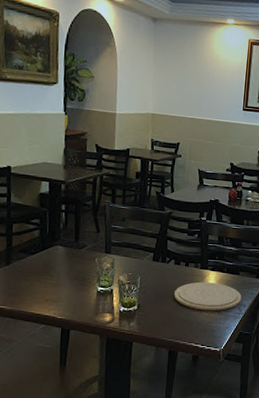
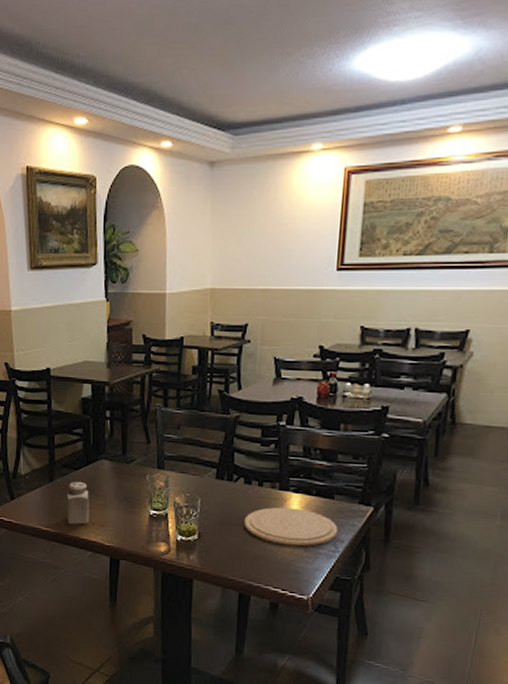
salt shaker: none [22,264,44,302] -> present [66,481,90,525]

